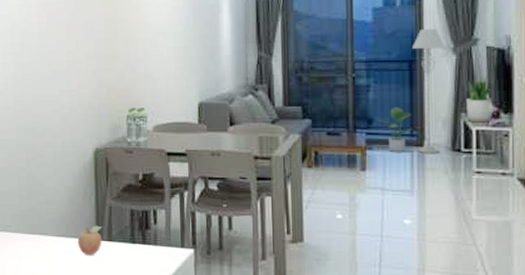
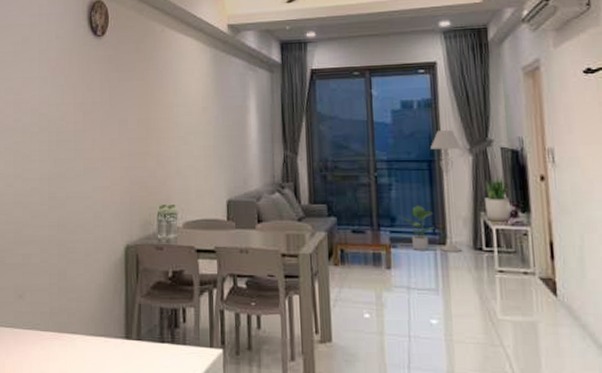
fruit: present [77,225,103,256] -> none [106,324,132,356]

